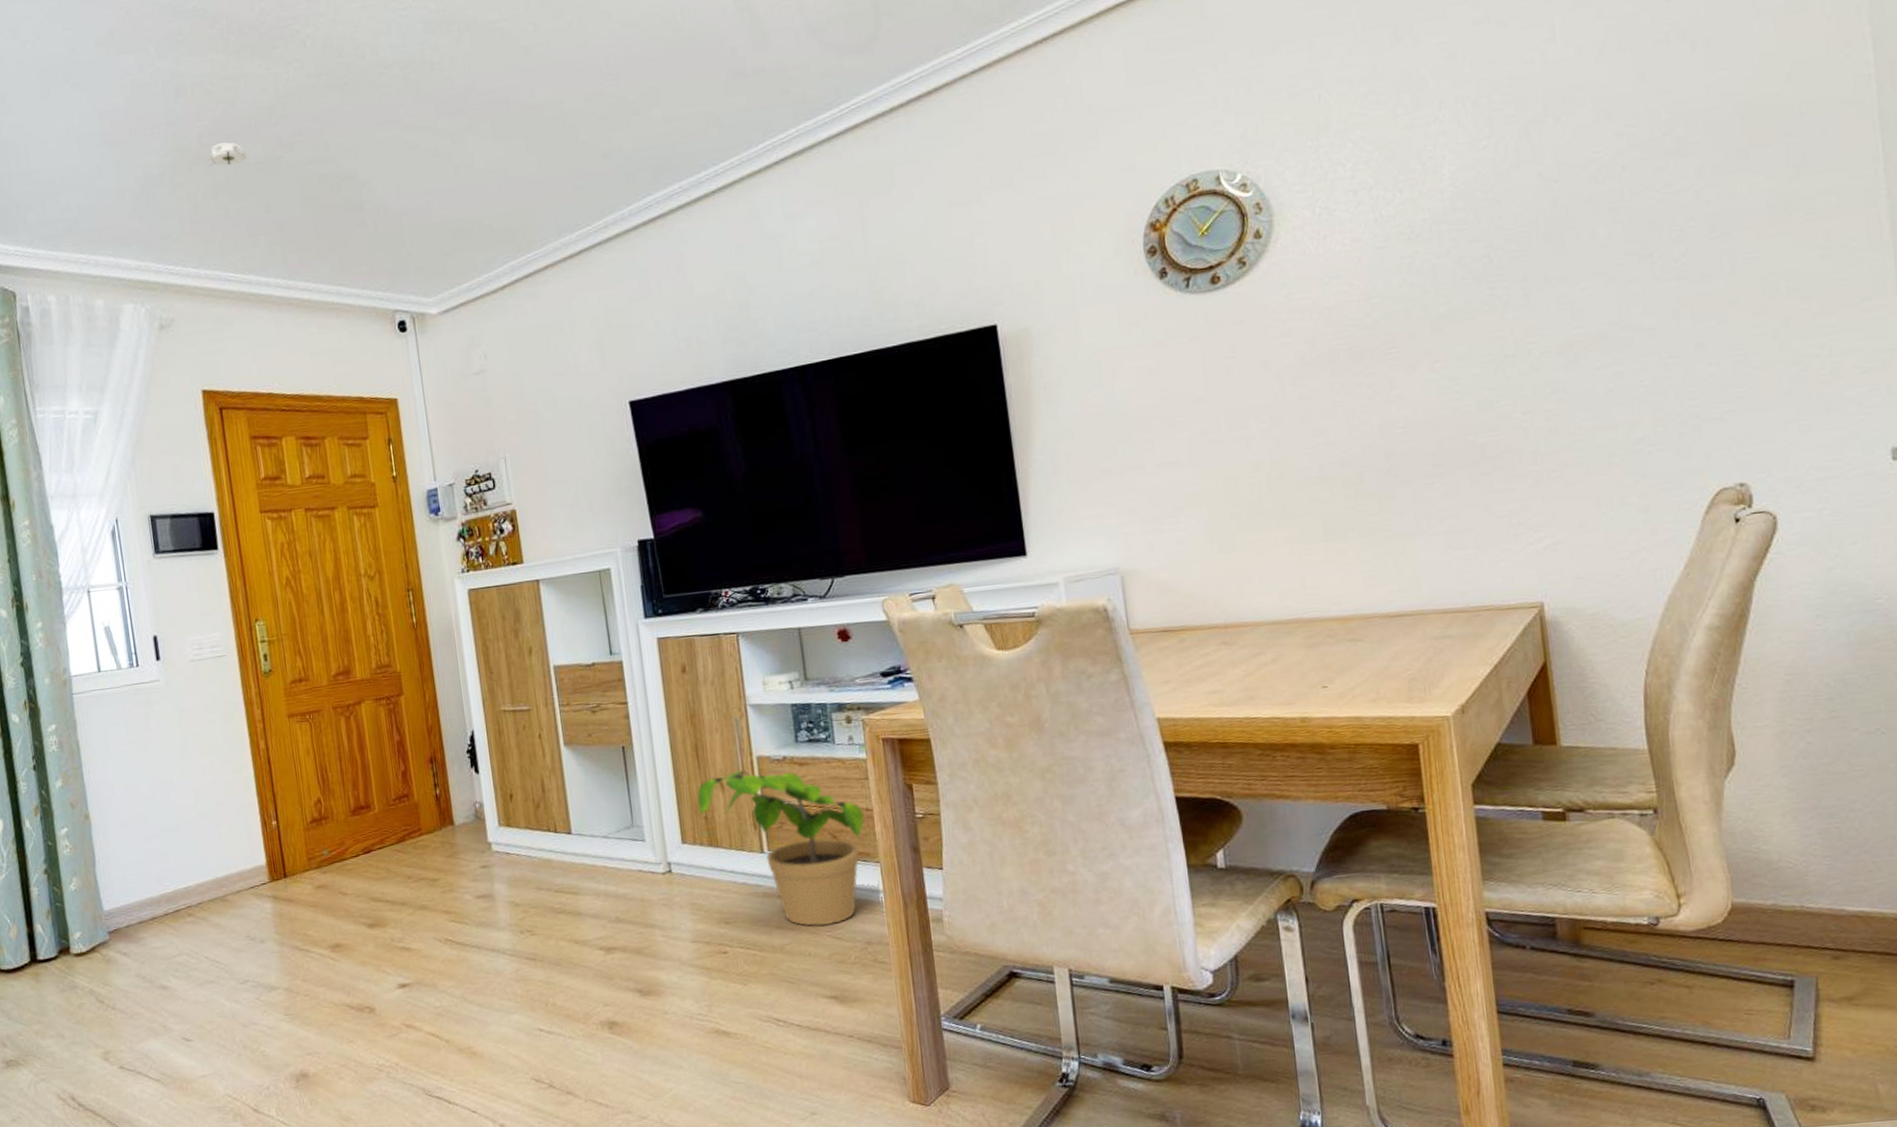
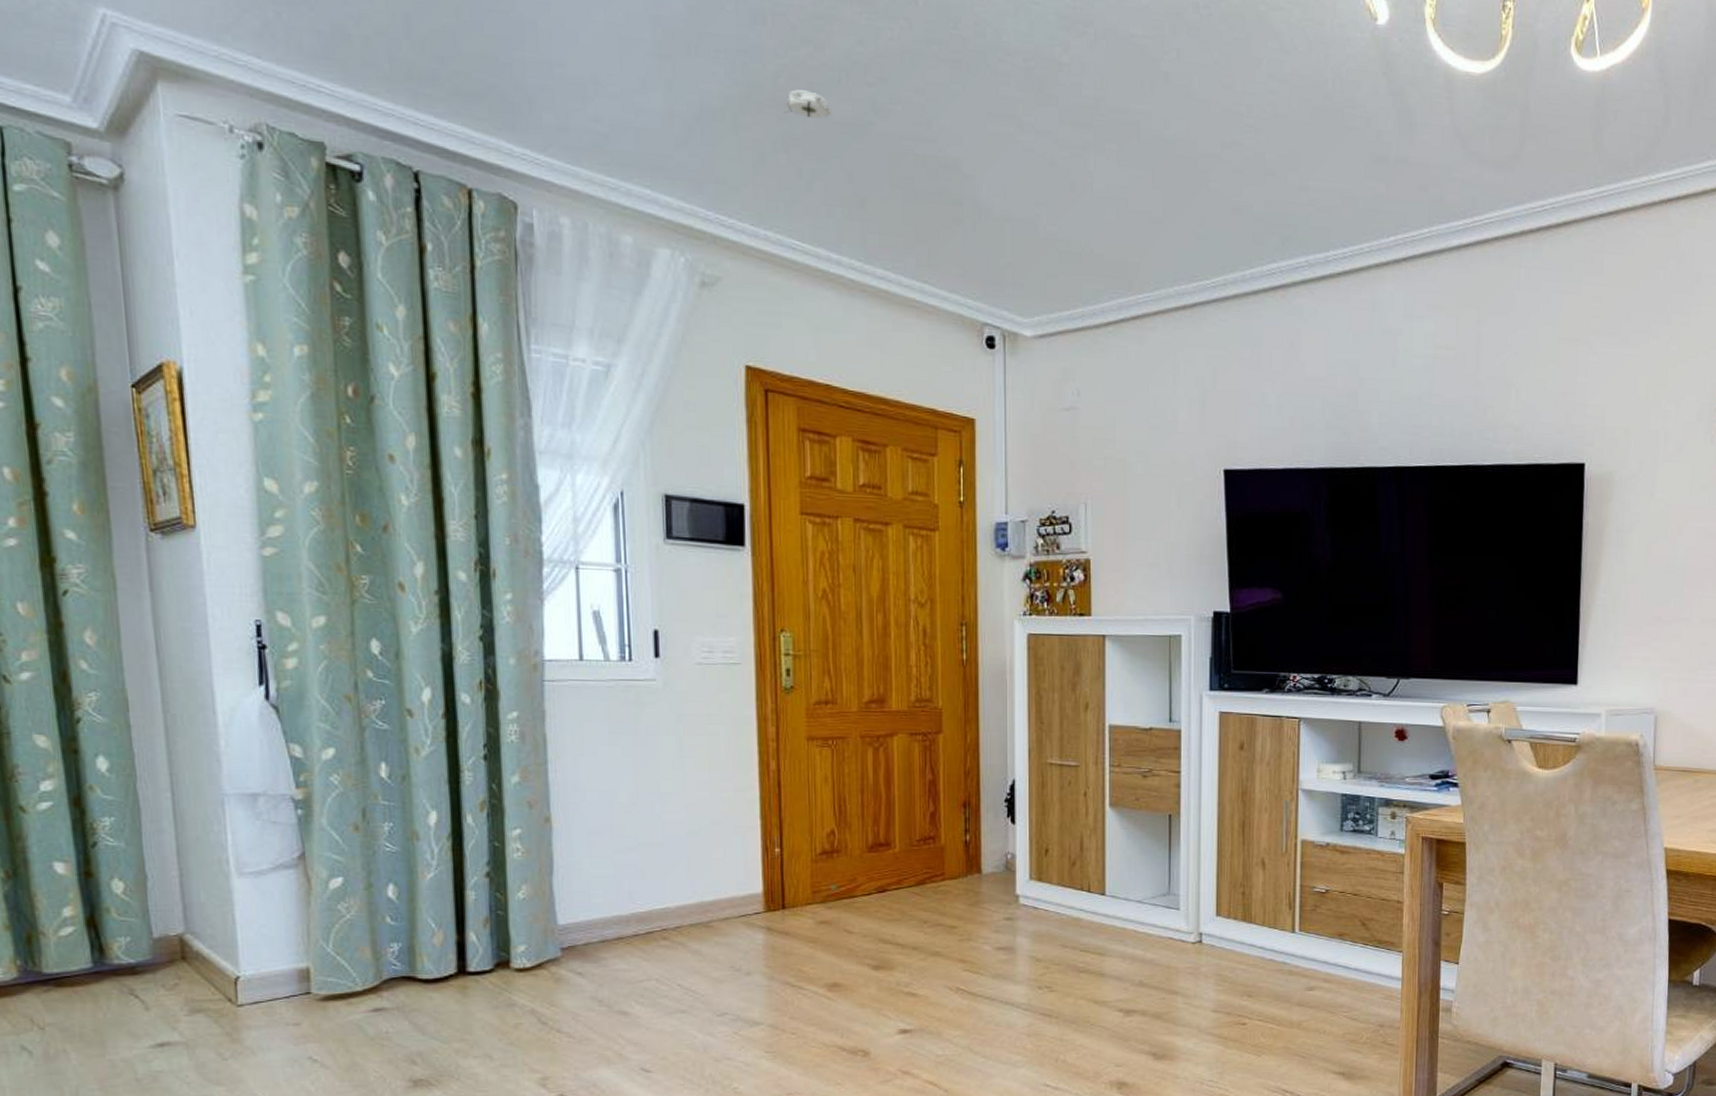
potted plant: present [697,770,864,927] -> none [1237,851,1394,1007]

